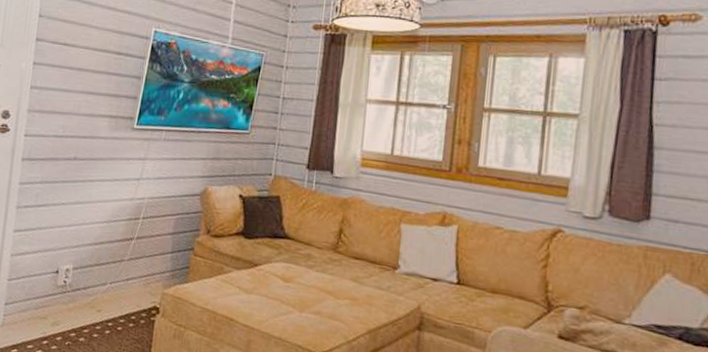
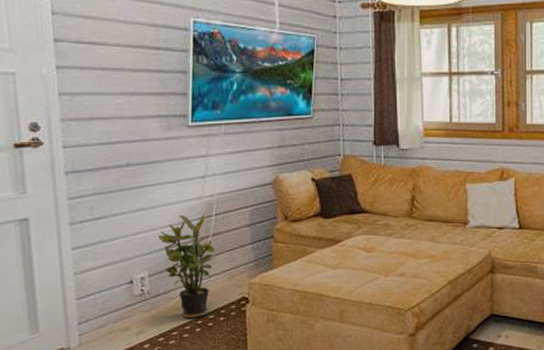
potted plant: none [88,214,137,320] -> present [158,214,216,319]

